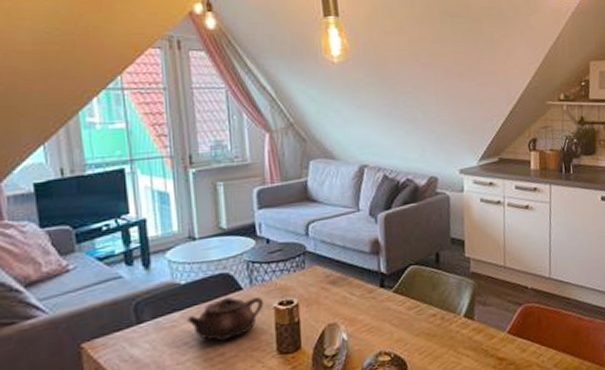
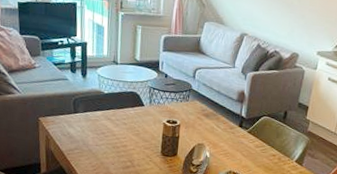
teapot: present [187,297,264,341] -> none [106,108,157,138]

